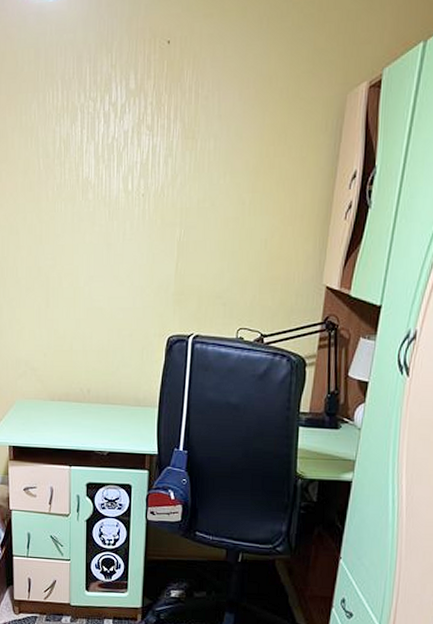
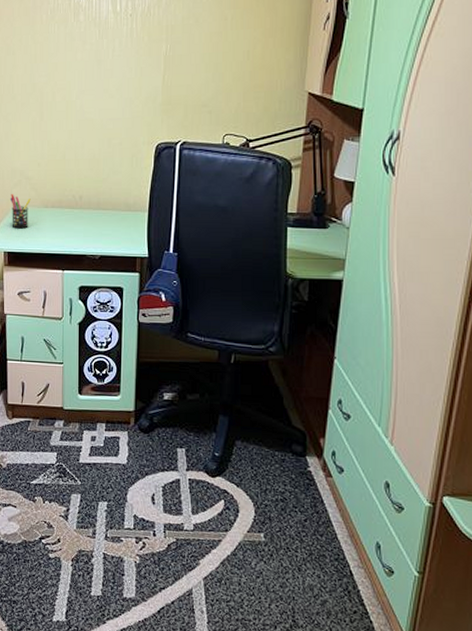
pen holder: none [14,385,37,422] -> present [10,194,31,229]

